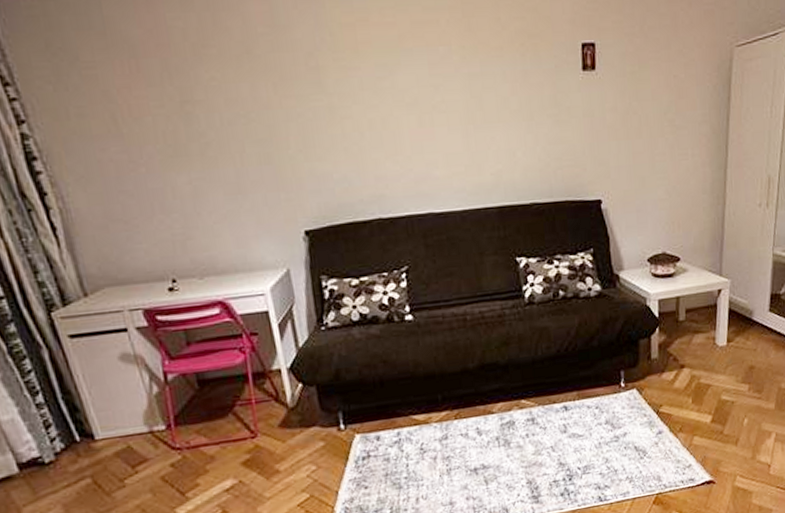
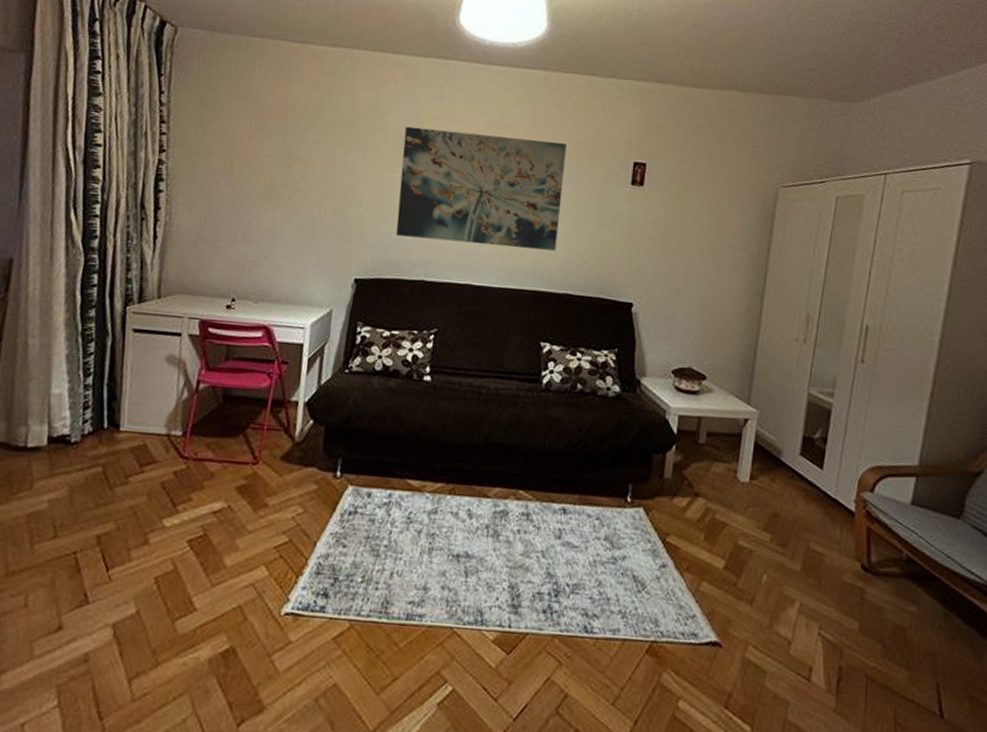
wall art: none [316,32,515,174] -> present [396,126,566,251]

